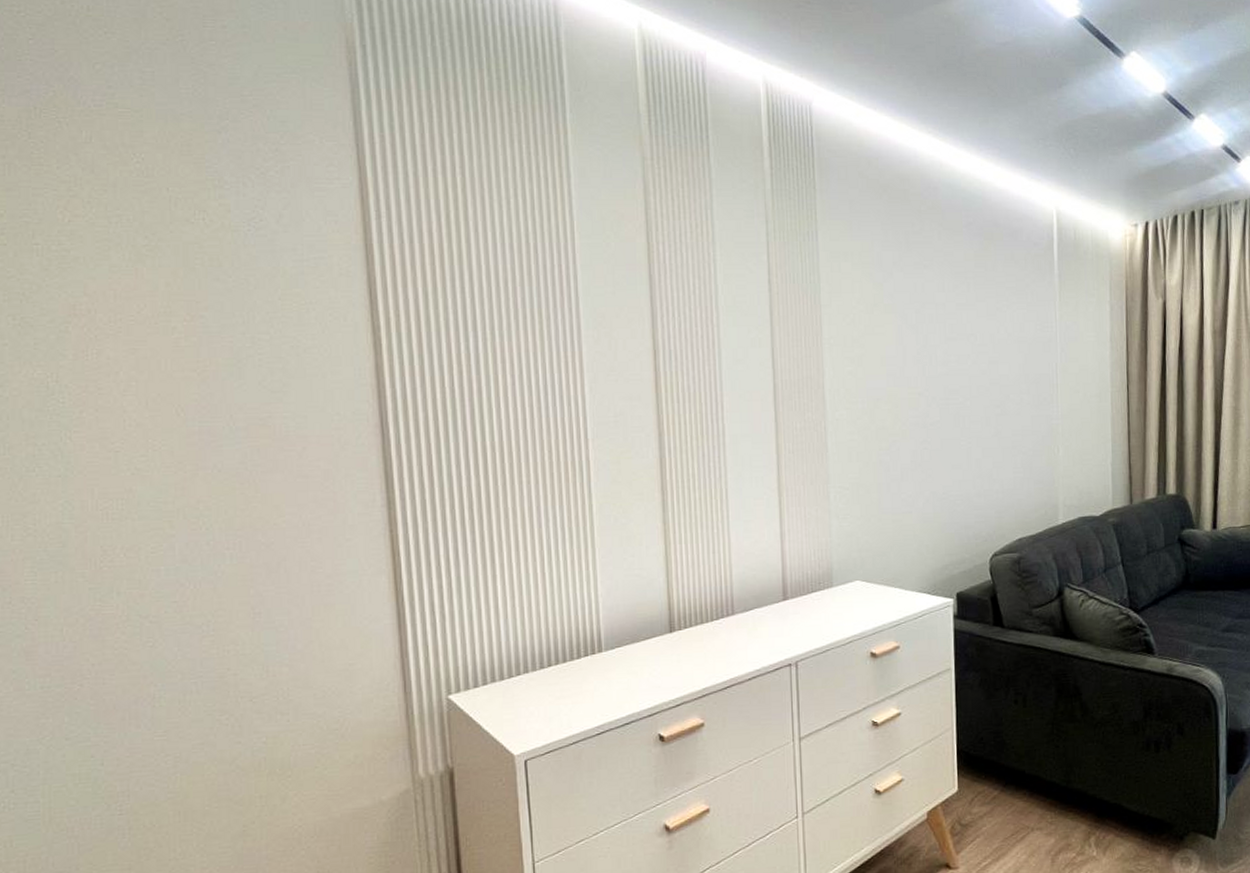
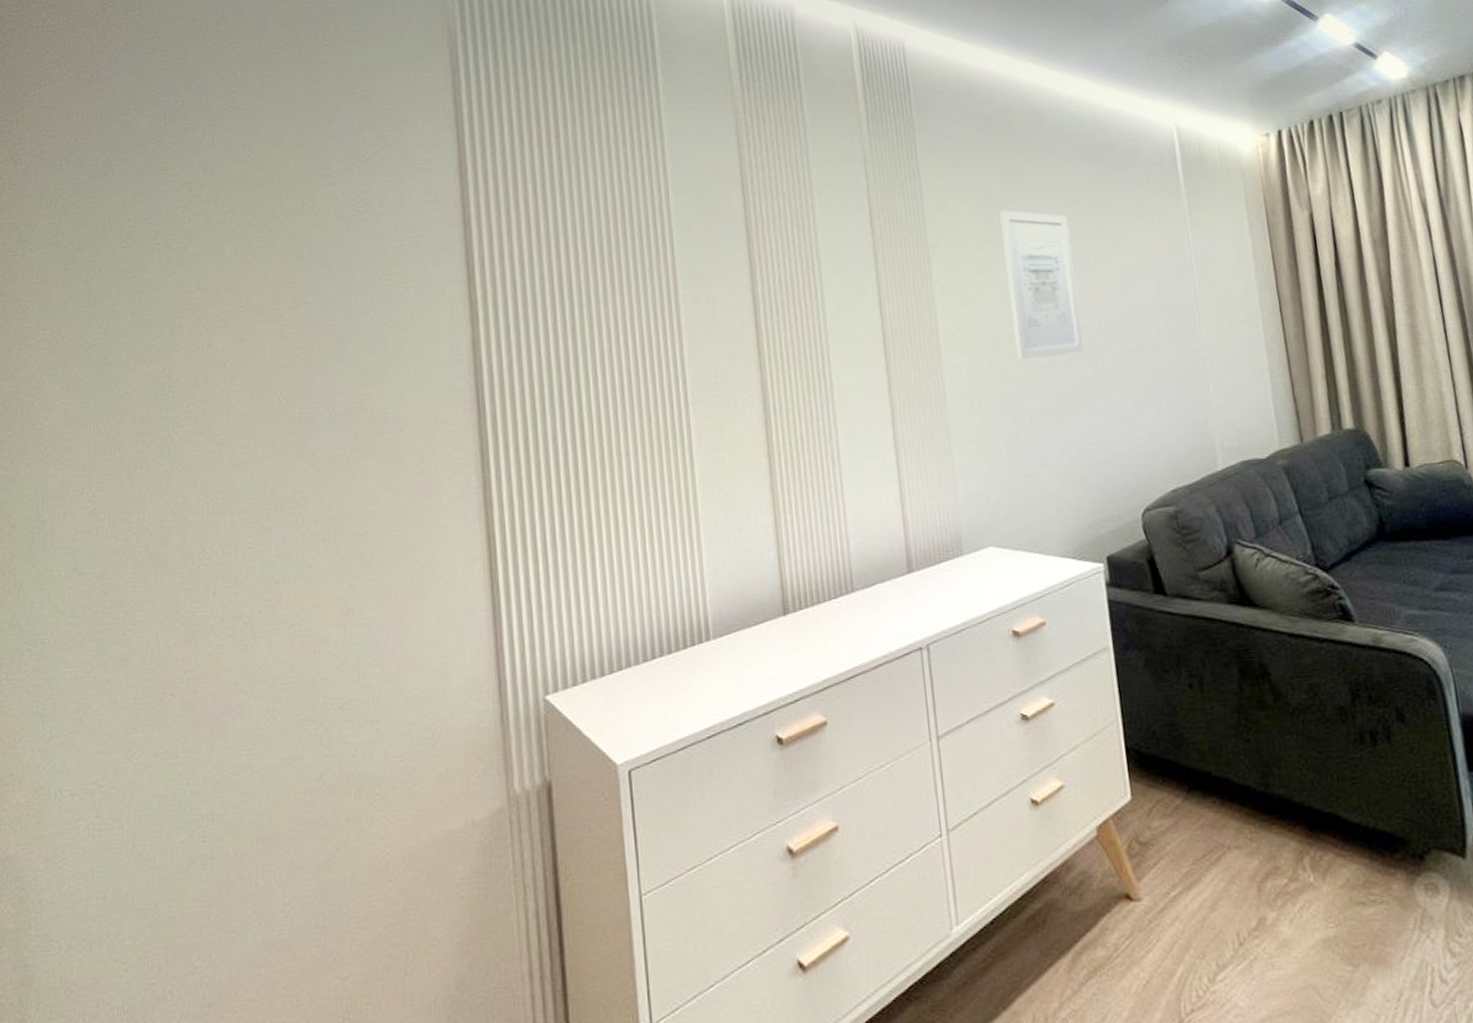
wall art: none [889,277,954,418] -> present [1000,210,1084,360]

